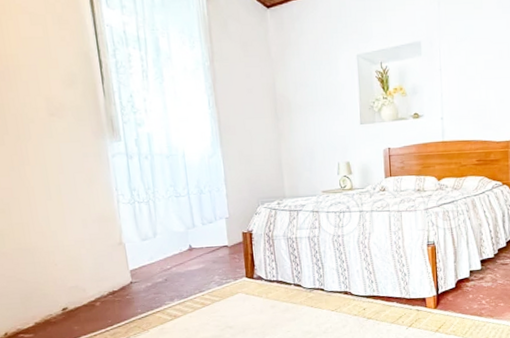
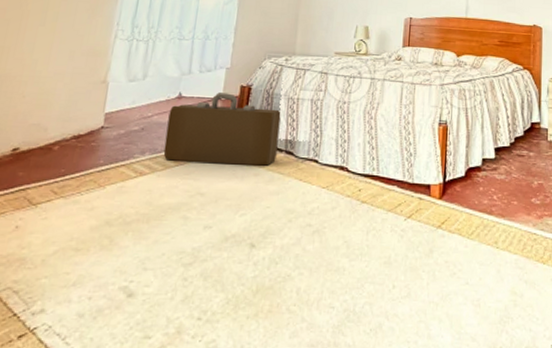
suitcase: none [185,240,287,304] -> present [163,93,281,166]

